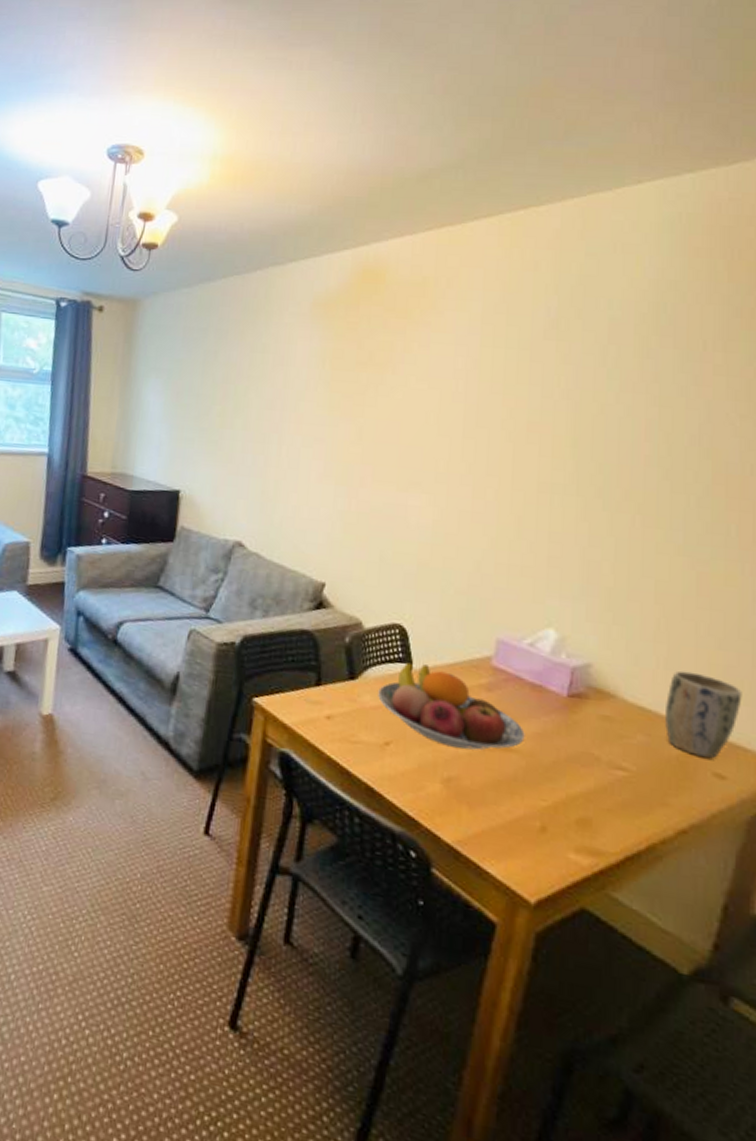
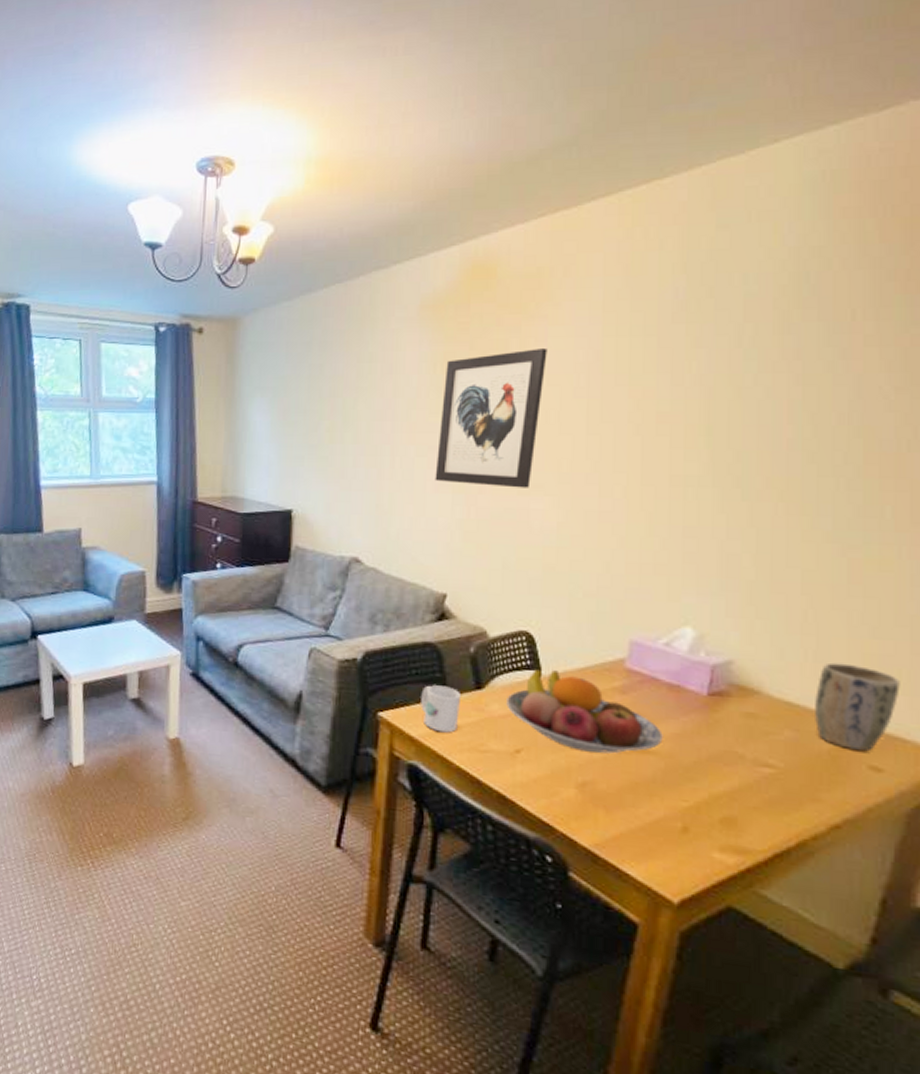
mug: none [295,673,336,722] -> present [421,685,462,733]
wall art: none [319,352,430,485] -> present [435,349,547,488]

